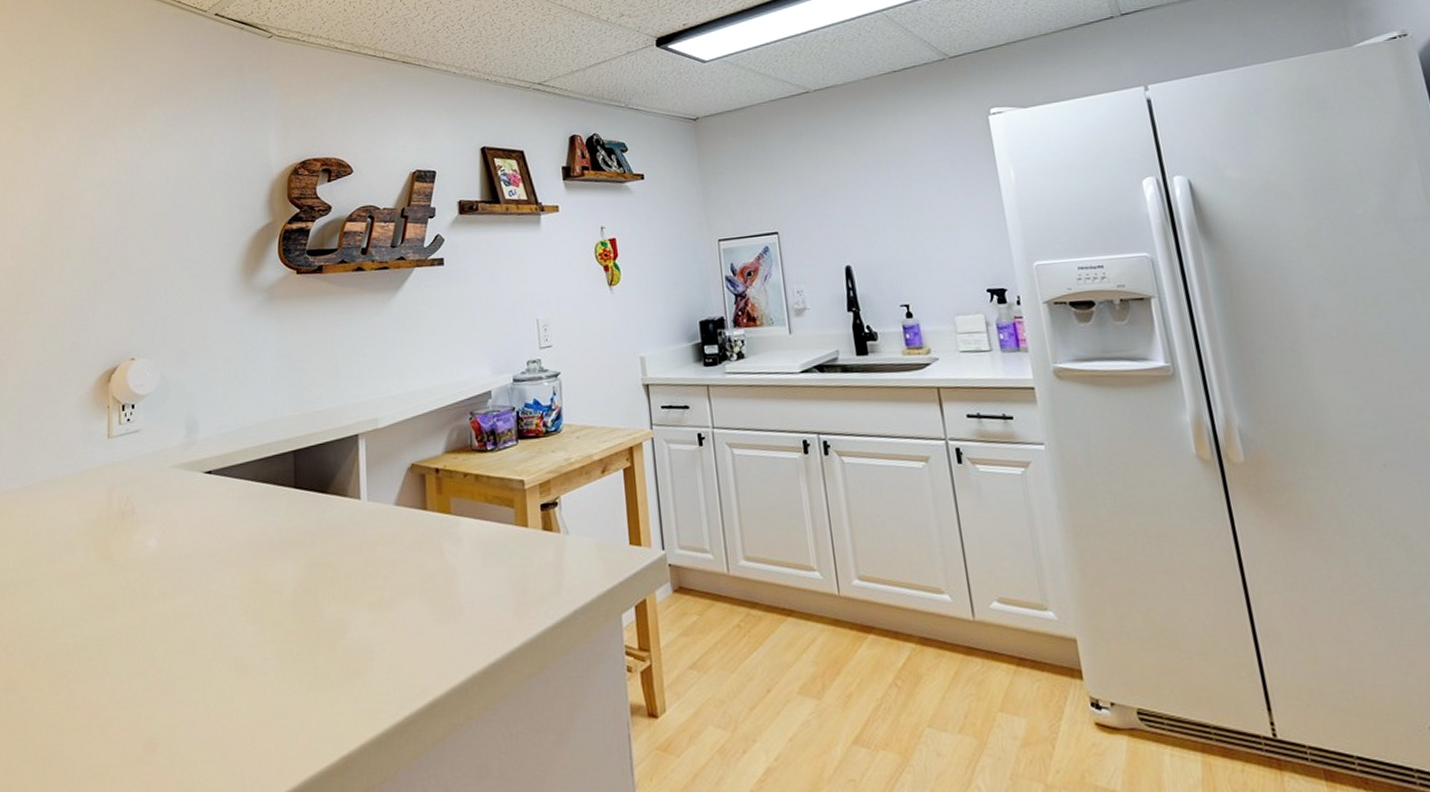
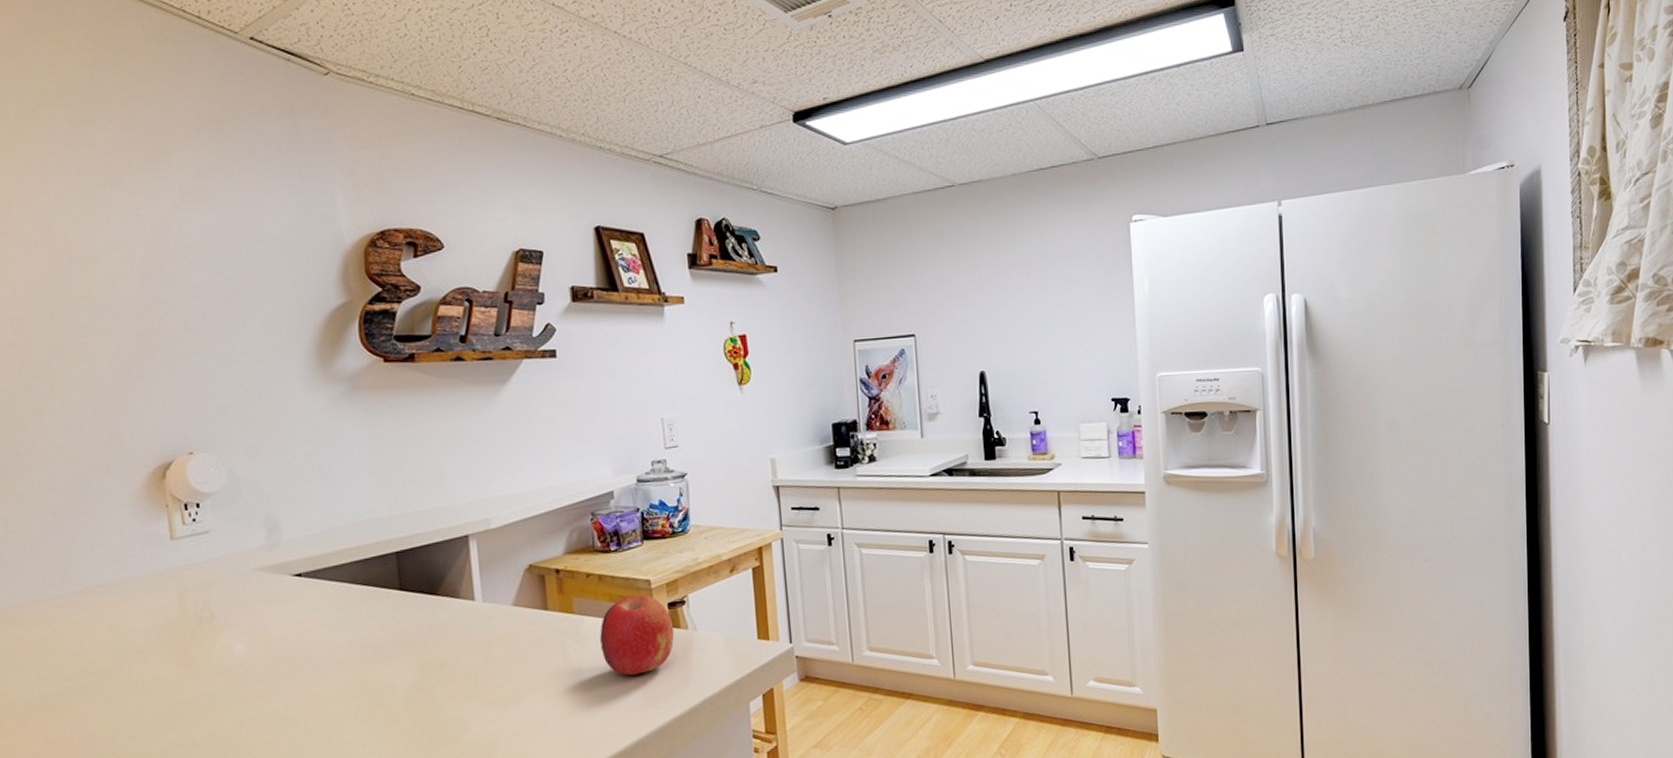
fruit: none [475,495,547,581] -> present [600,594,675,676]

